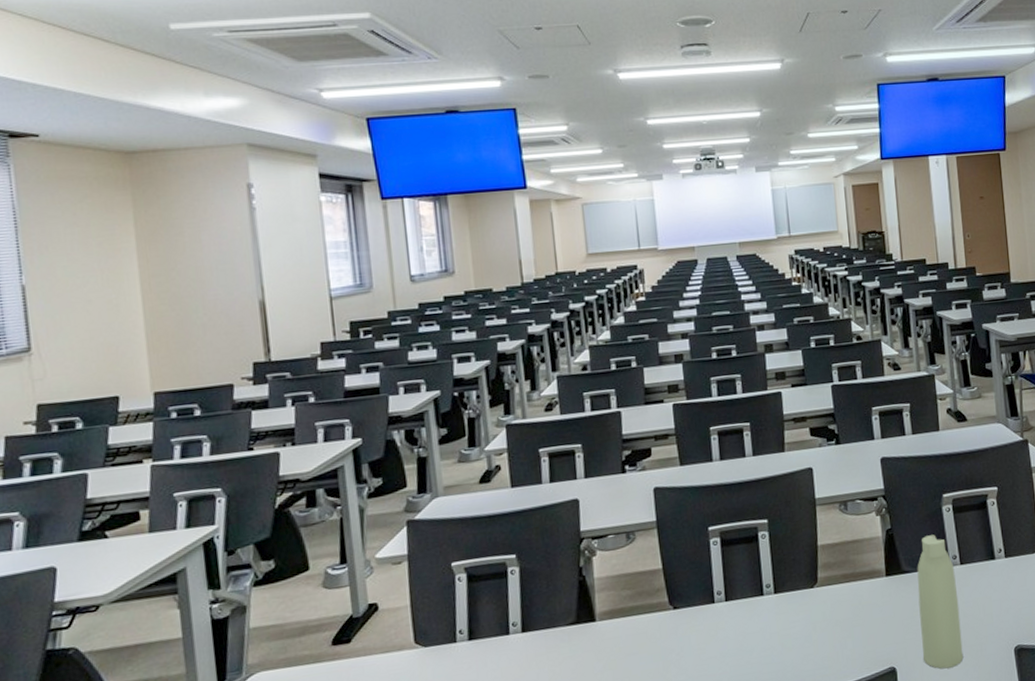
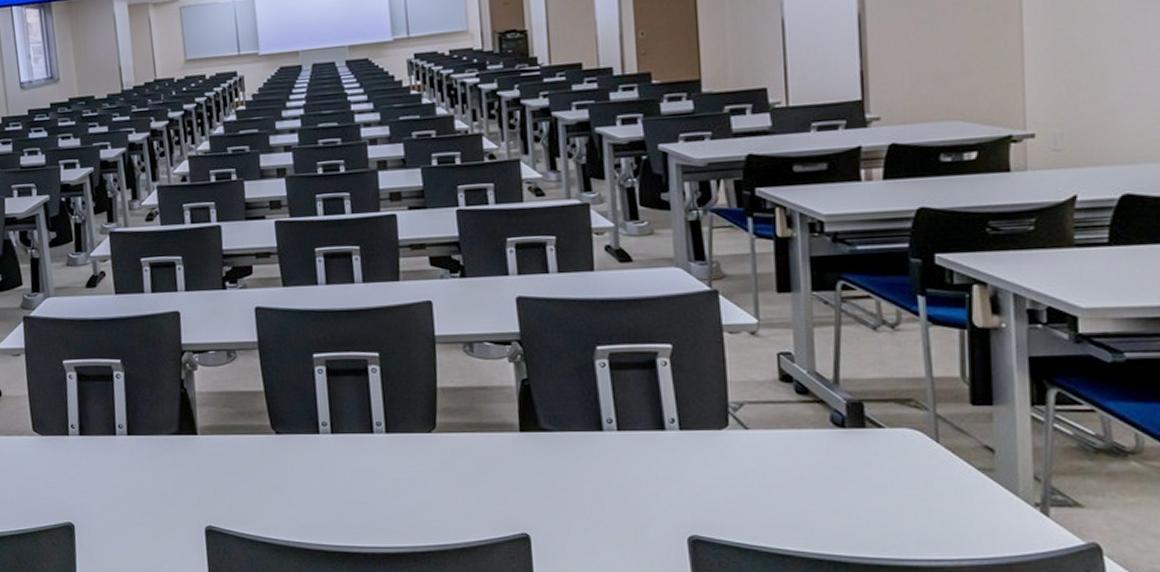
water bottle: present [917,534,964,669] -> none [559,392,618,546]

